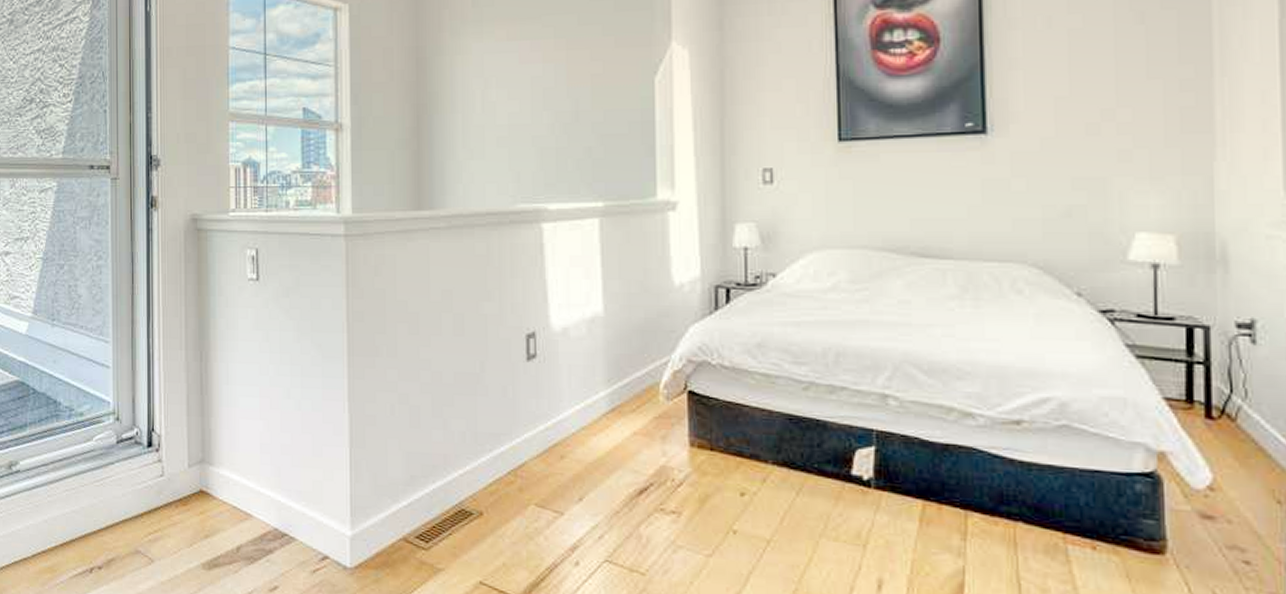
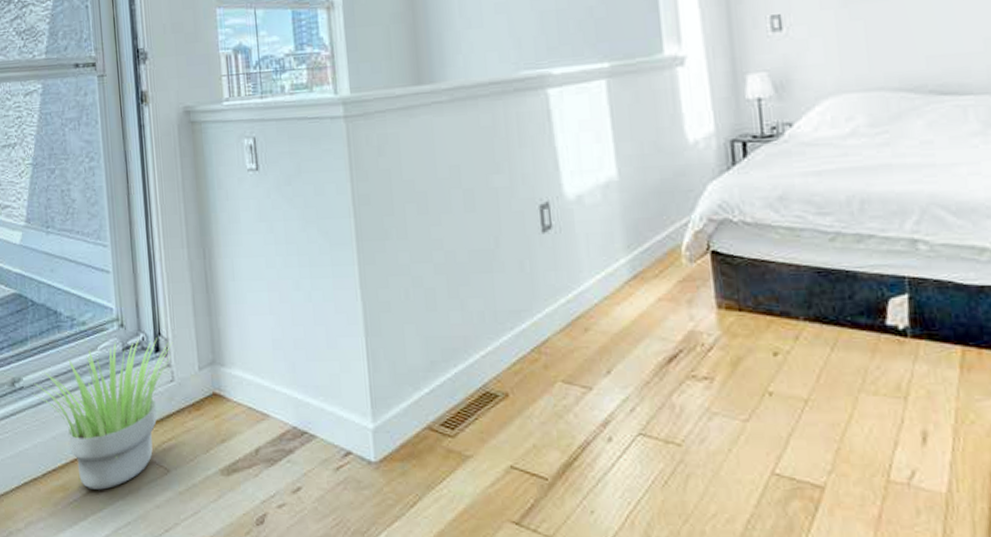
potted plant: none [29,432,166,574] -> present [34,338,174,490]

